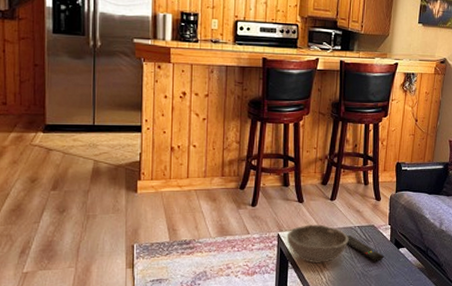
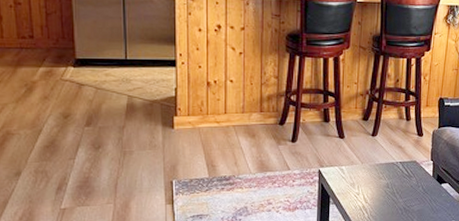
bowl: present [287,224,348,264] -> none [329,160,390,199]
remote control: present [347,235,384,262] -> none [388,171,426,197]

